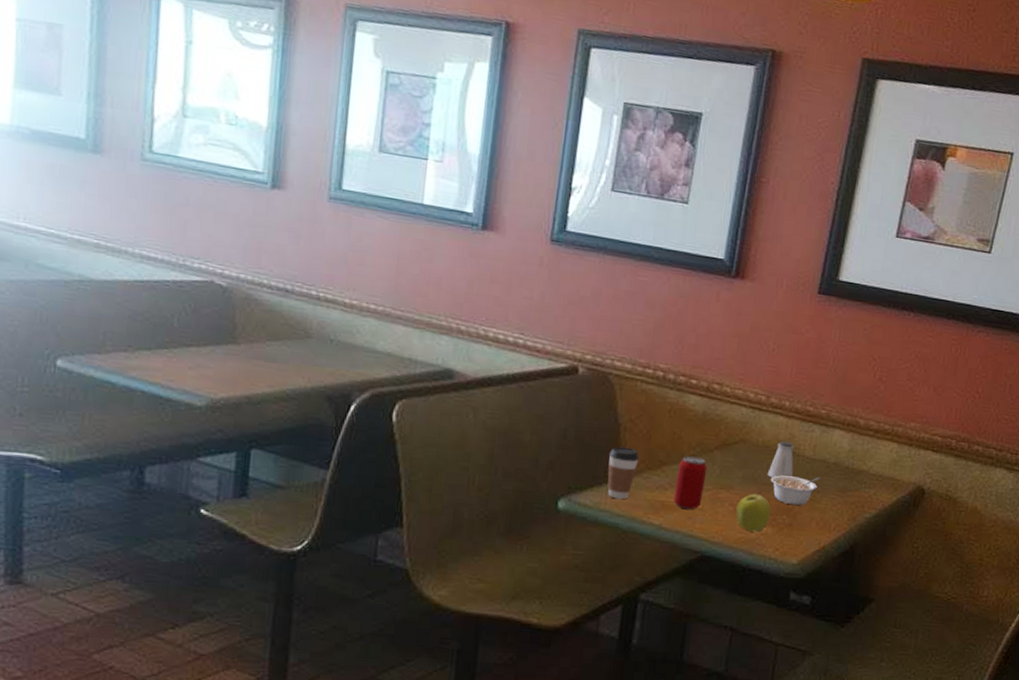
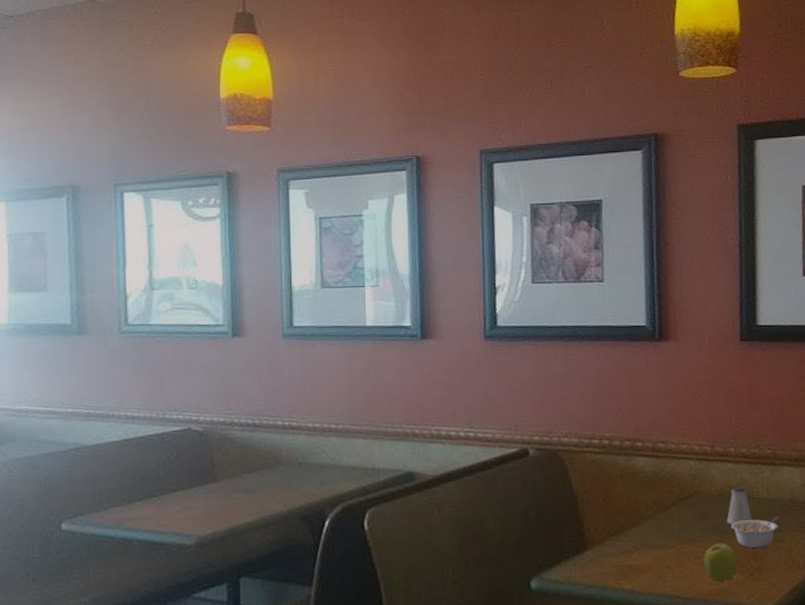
coffee cup: present [607,446,639,500] -> none [570,518,601,571]
beverage can: present [673,456,708,509] -> none [639,516,669,569]

